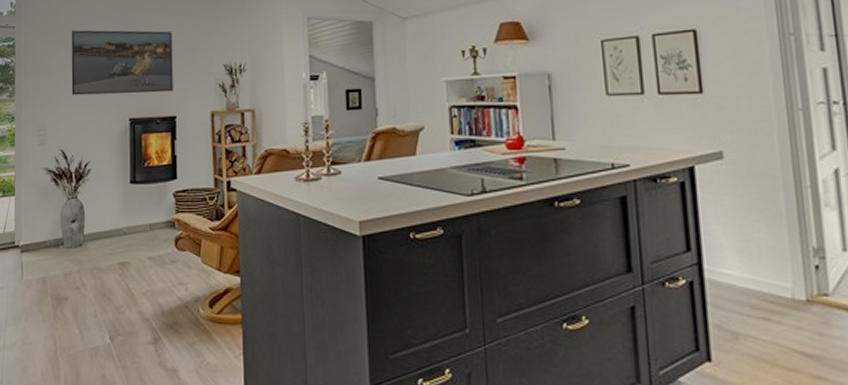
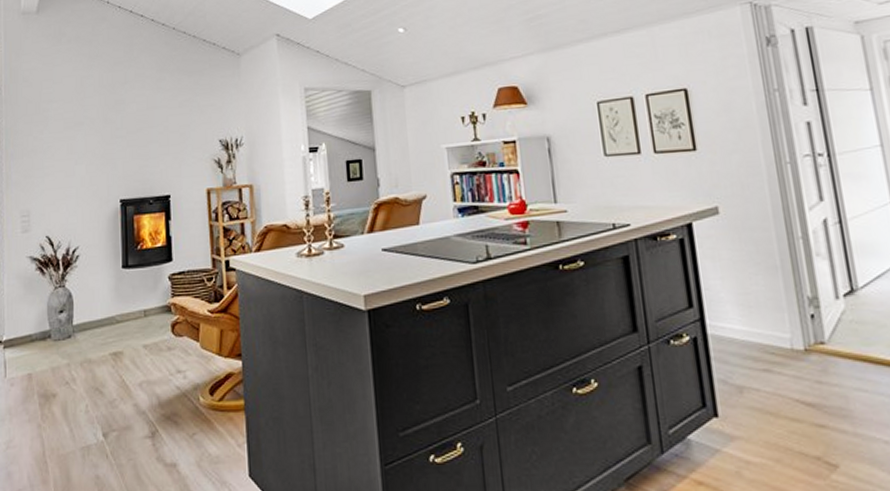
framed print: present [71,29,173,96] -> none [56,107,167,178]

